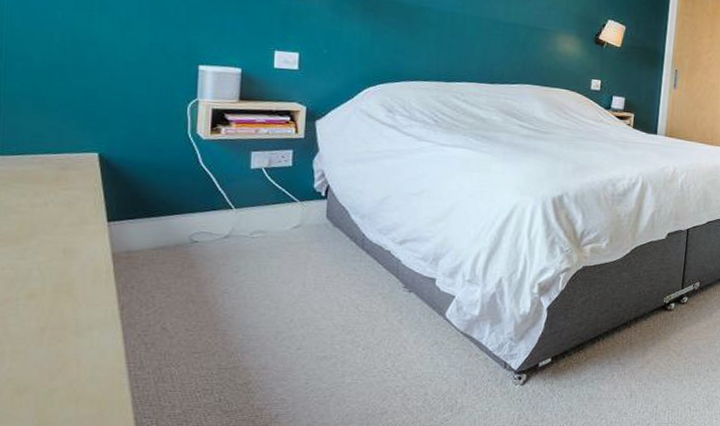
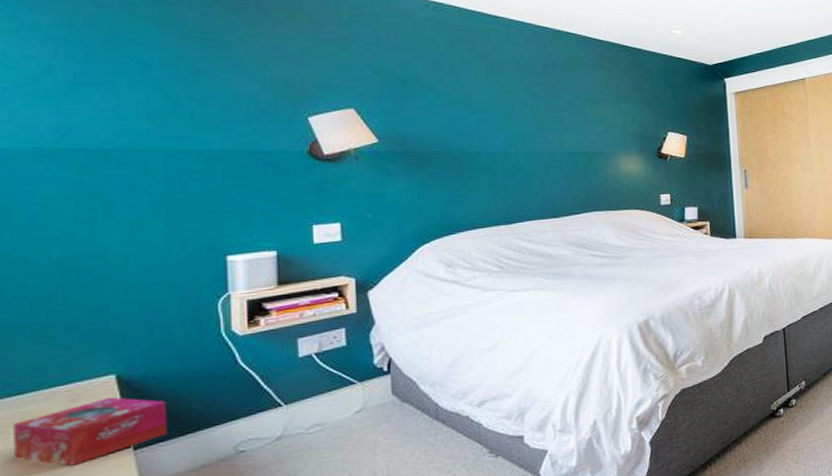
tissue box: none [13,171,137,225] -> present [13,397,169,466]

